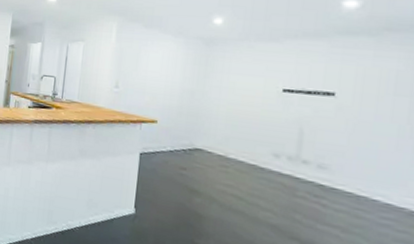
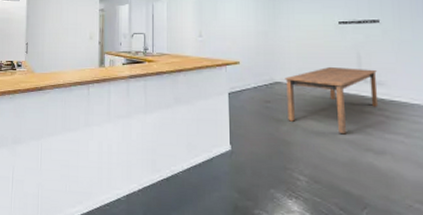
dining table: none [204,139,320,217] -> present [285,66,379,135]

